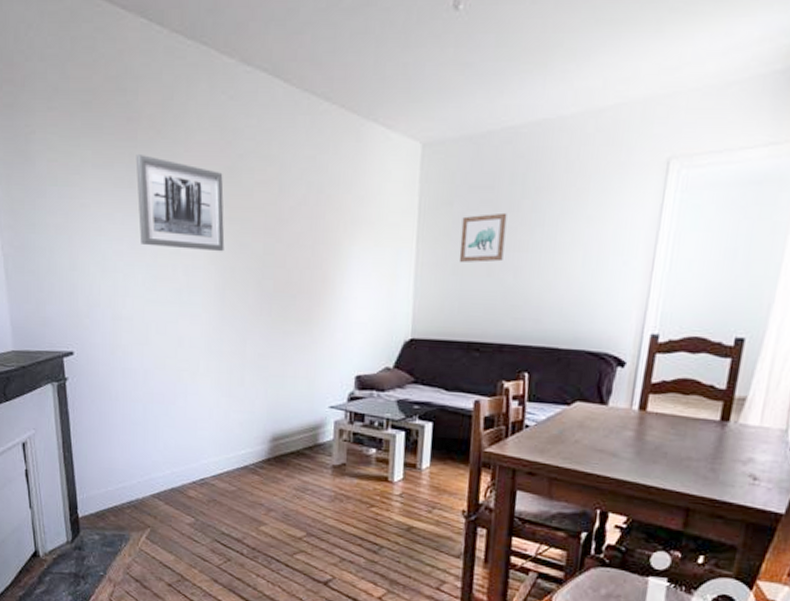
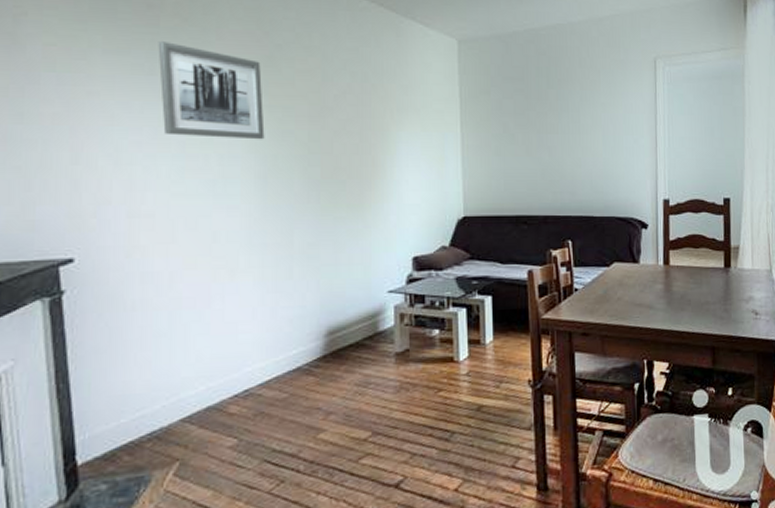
wall art: present [459,212,507,263] -> none [499,100,538,144]

